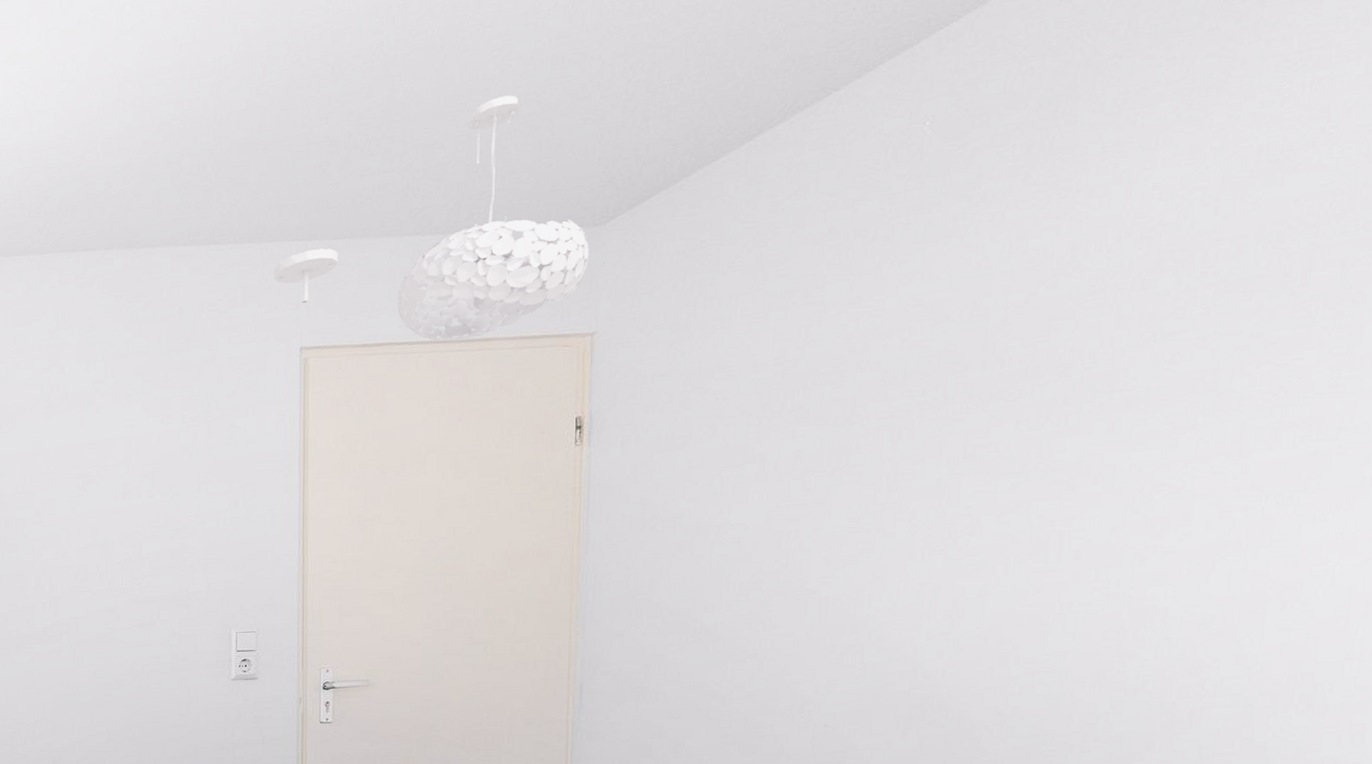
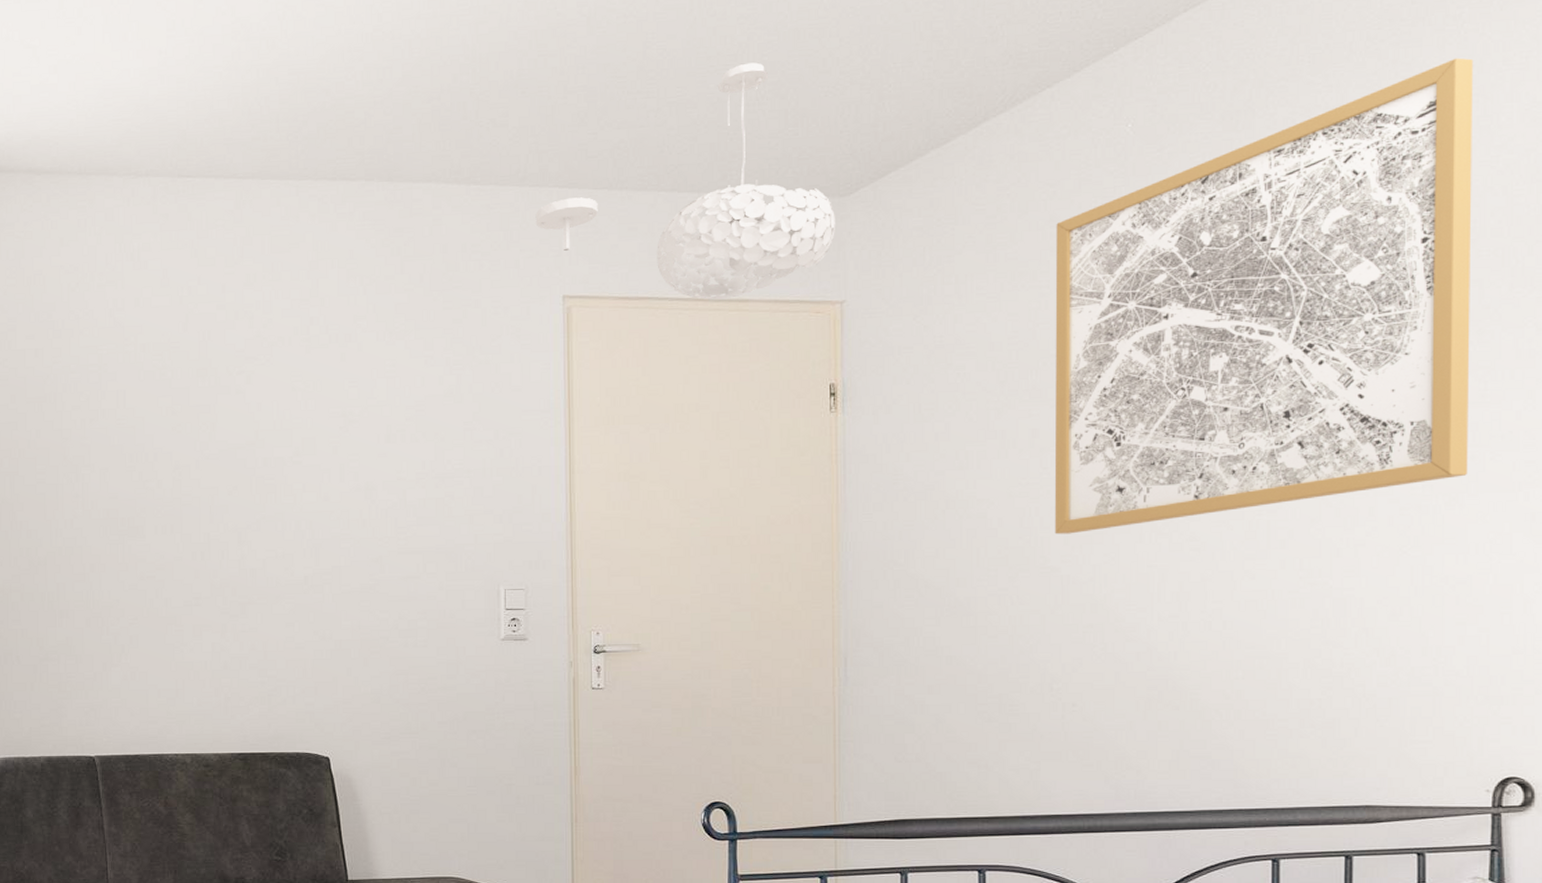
wall art: none [815,10,1358,556] -> present [1054,58,1474,535]

